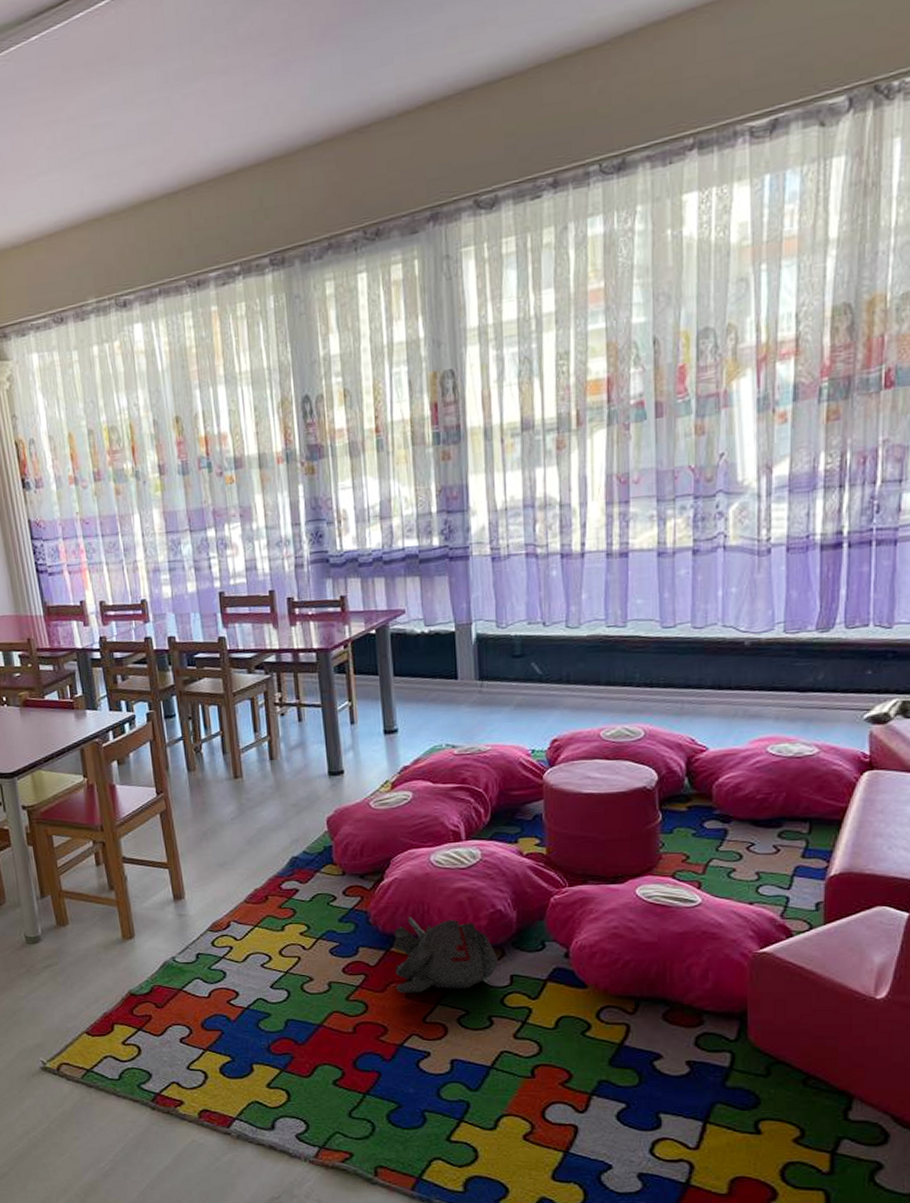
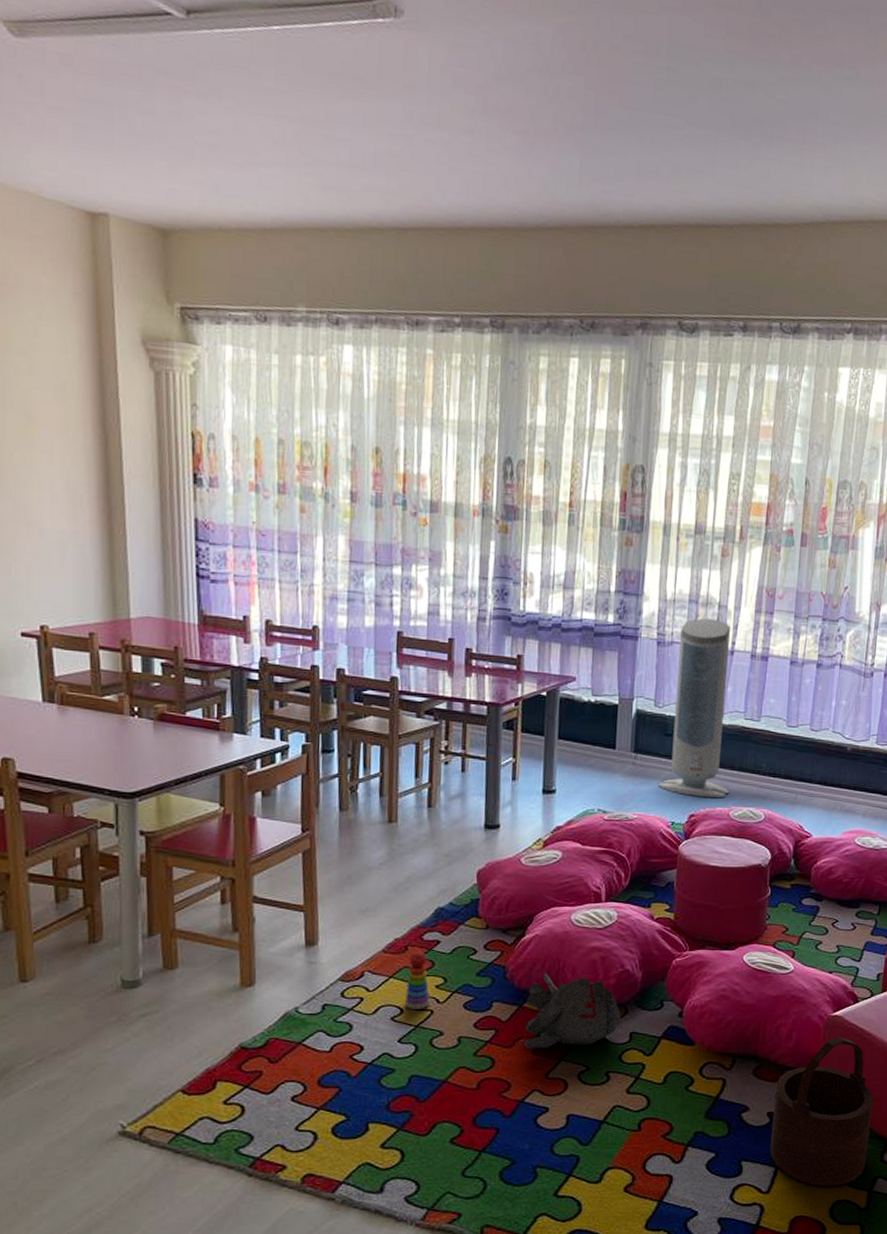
stacking toy: none [271,900,297,956] -> present [404,951,431,1009]
air purifier: none [511,520,597,720] -> present [658,618,731,798]
wooden bucket: none [693,976,827,1146] -> present [770,1036,874,1187]

